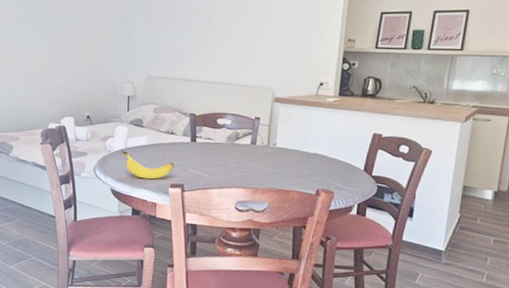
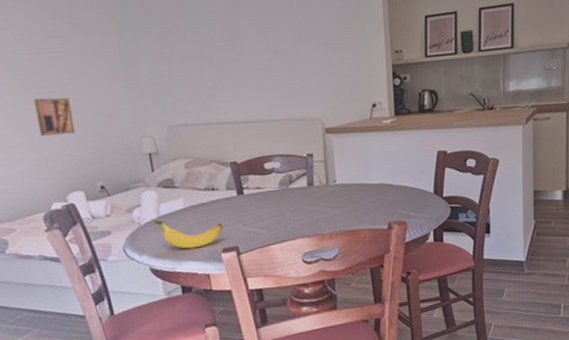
wall art: none [52,41,78,71] -> present [34,97,75,136]

